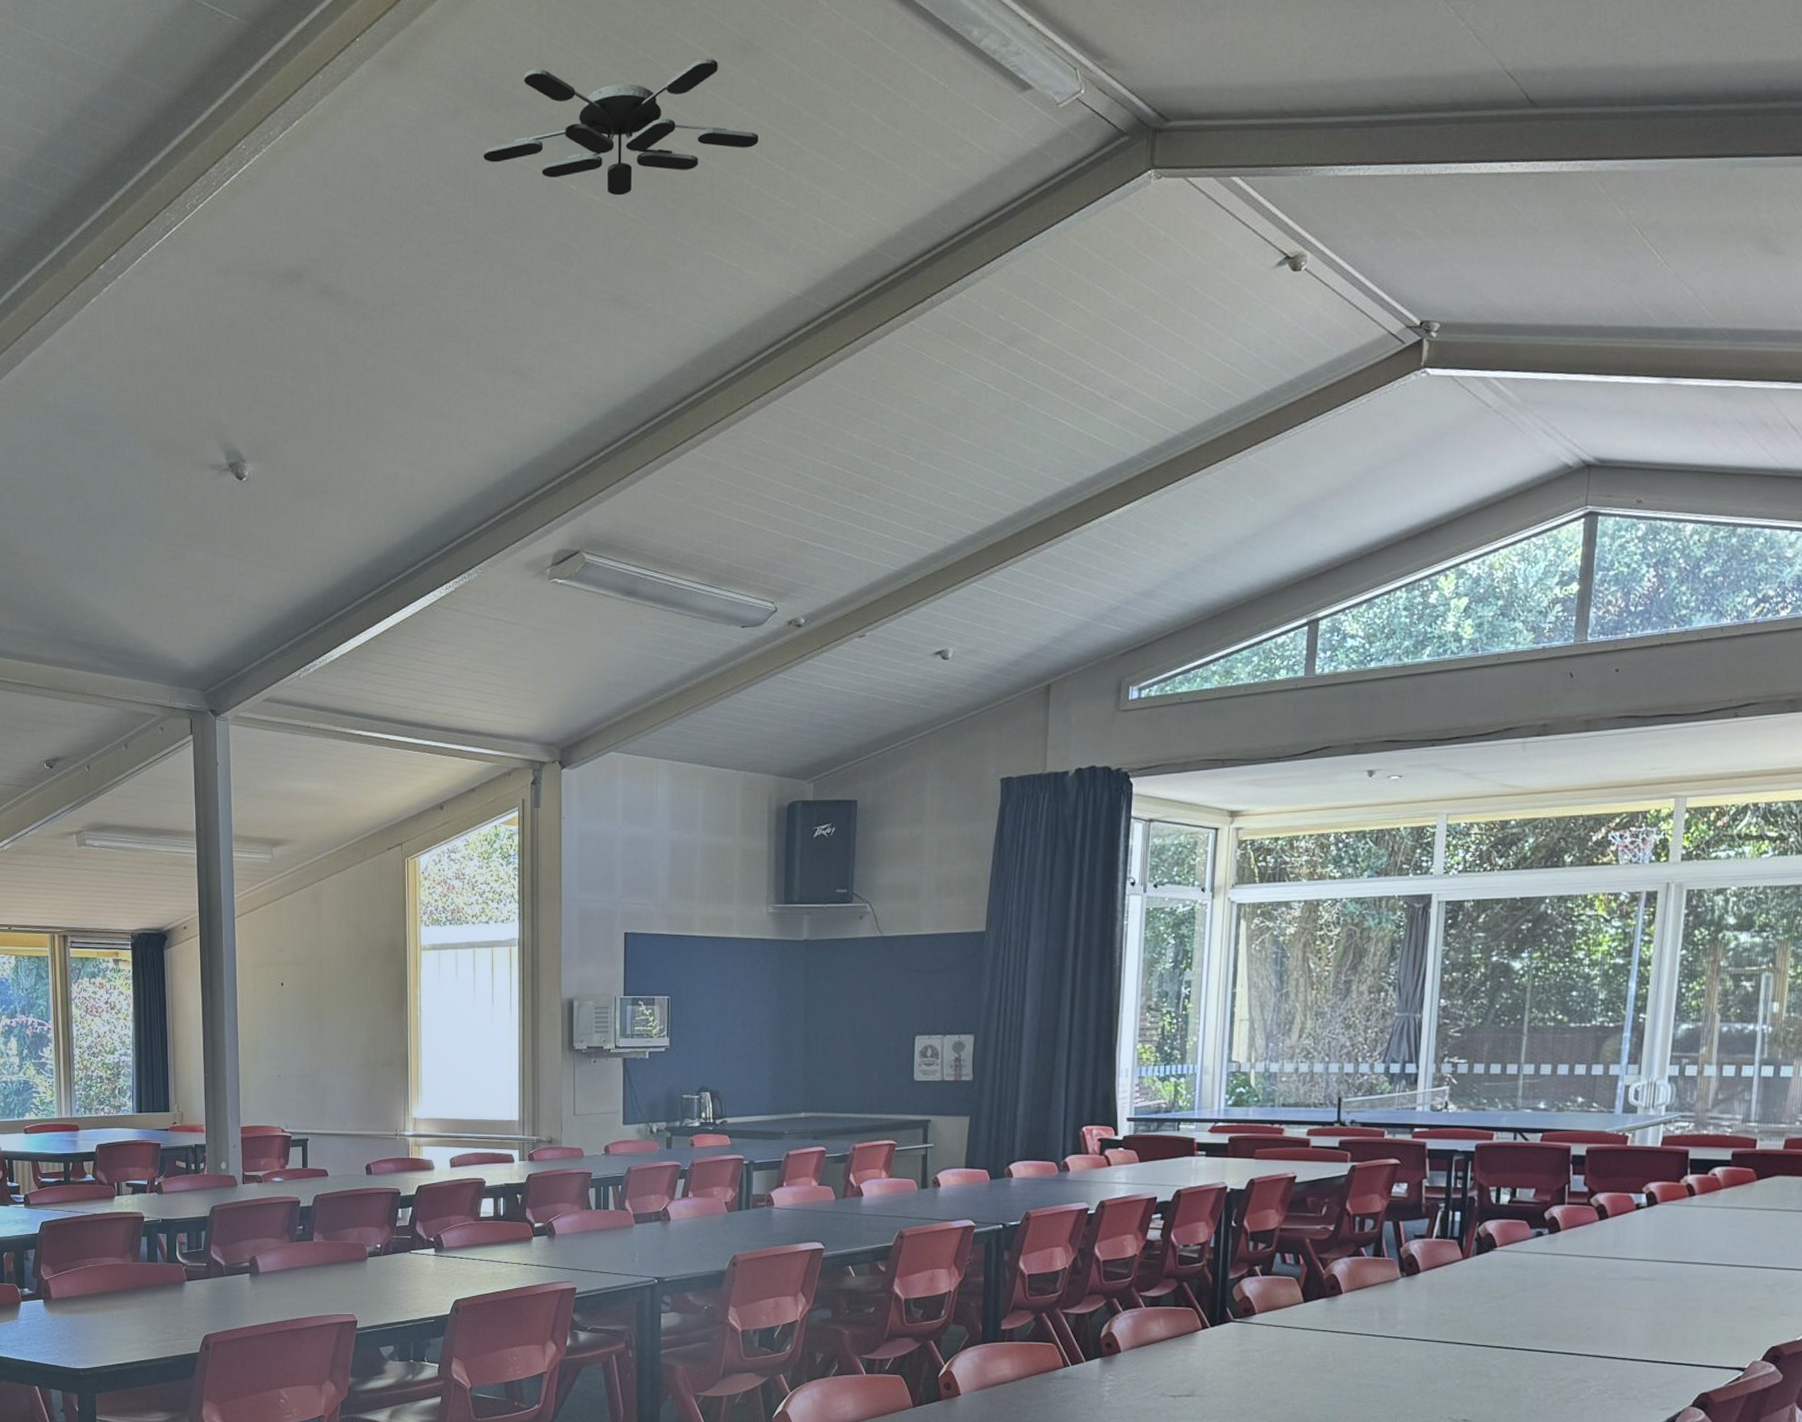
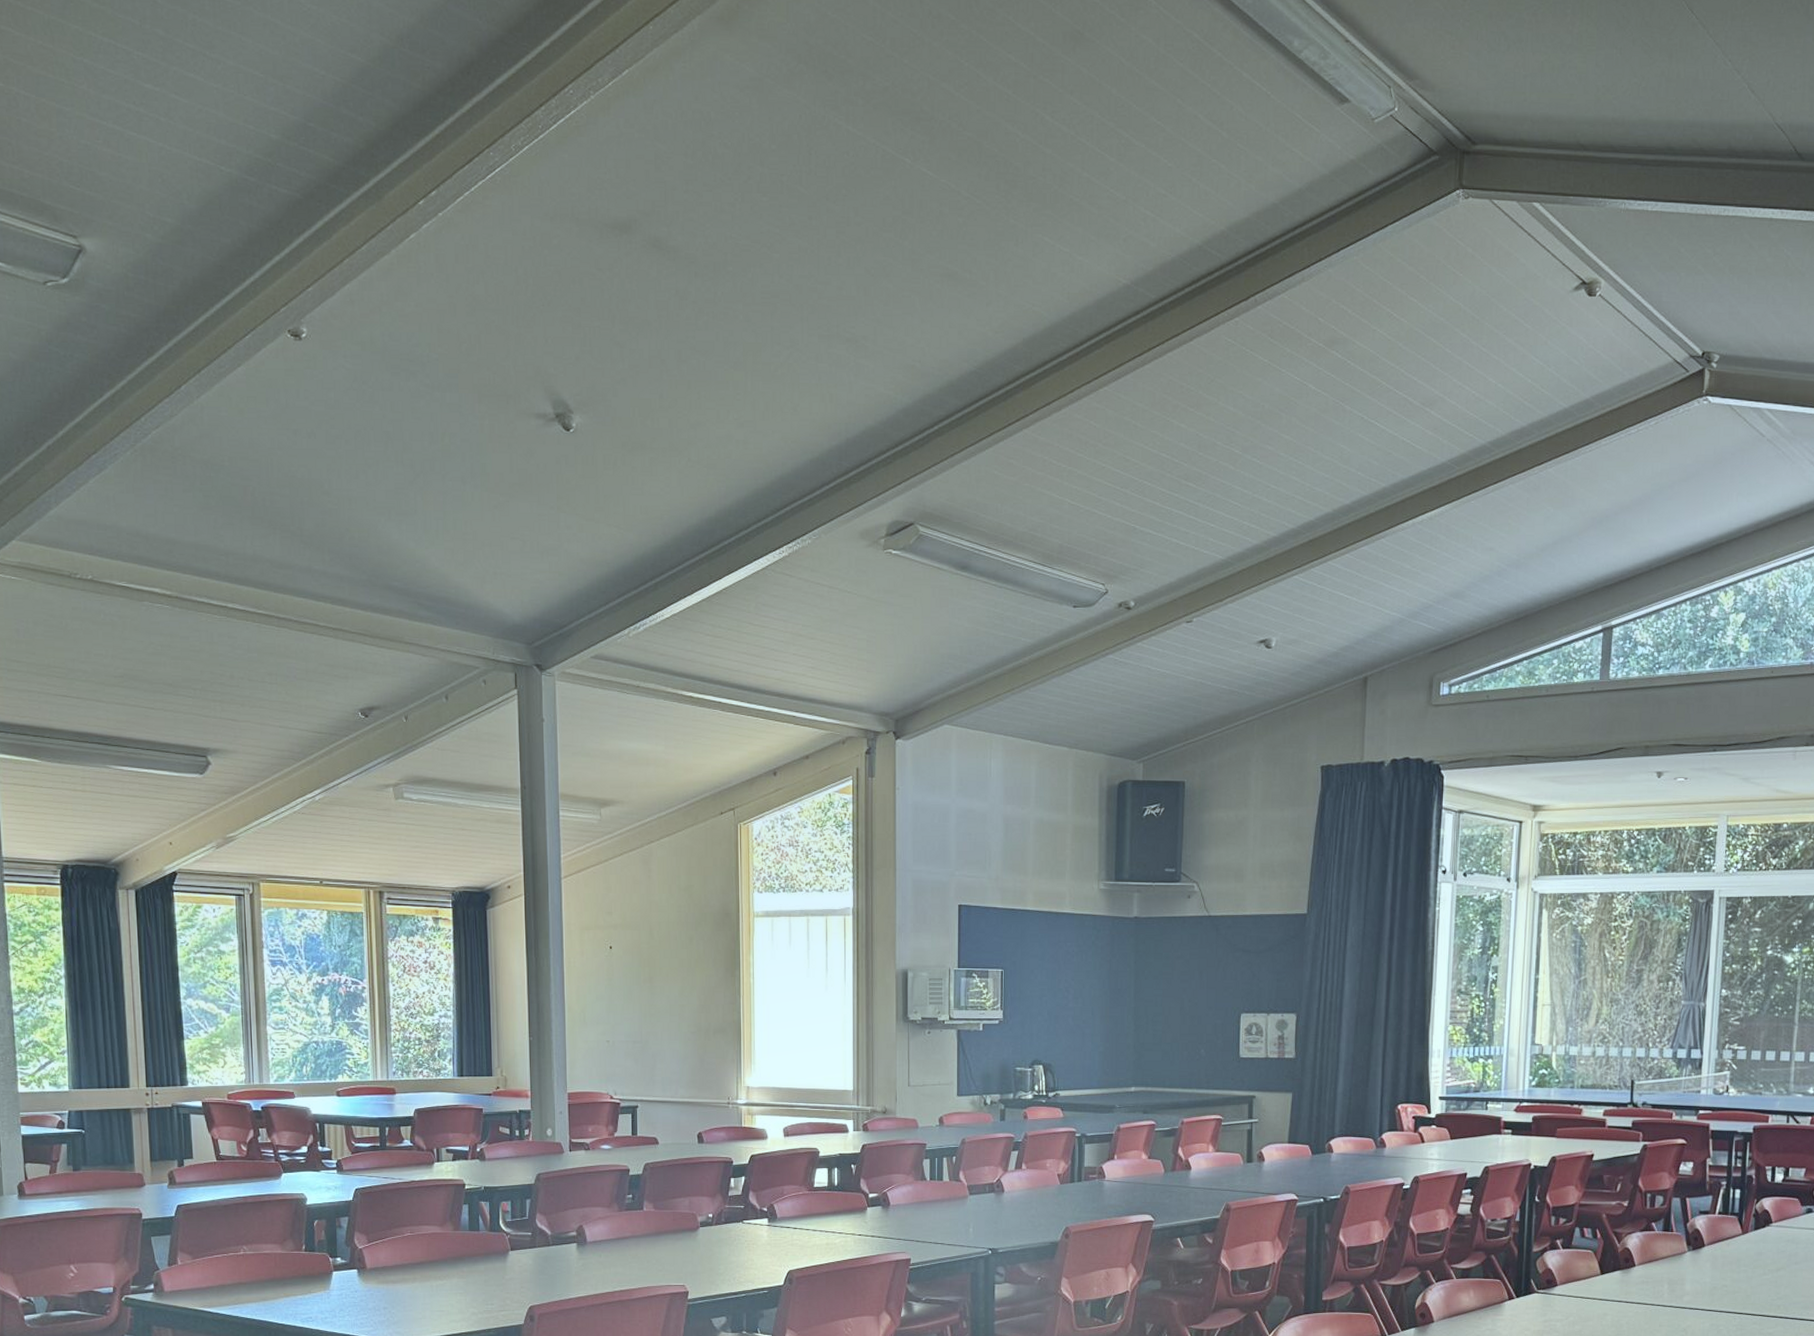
ceiling fan: present [483,58,758,196] -> none [817,39,1089,173]

